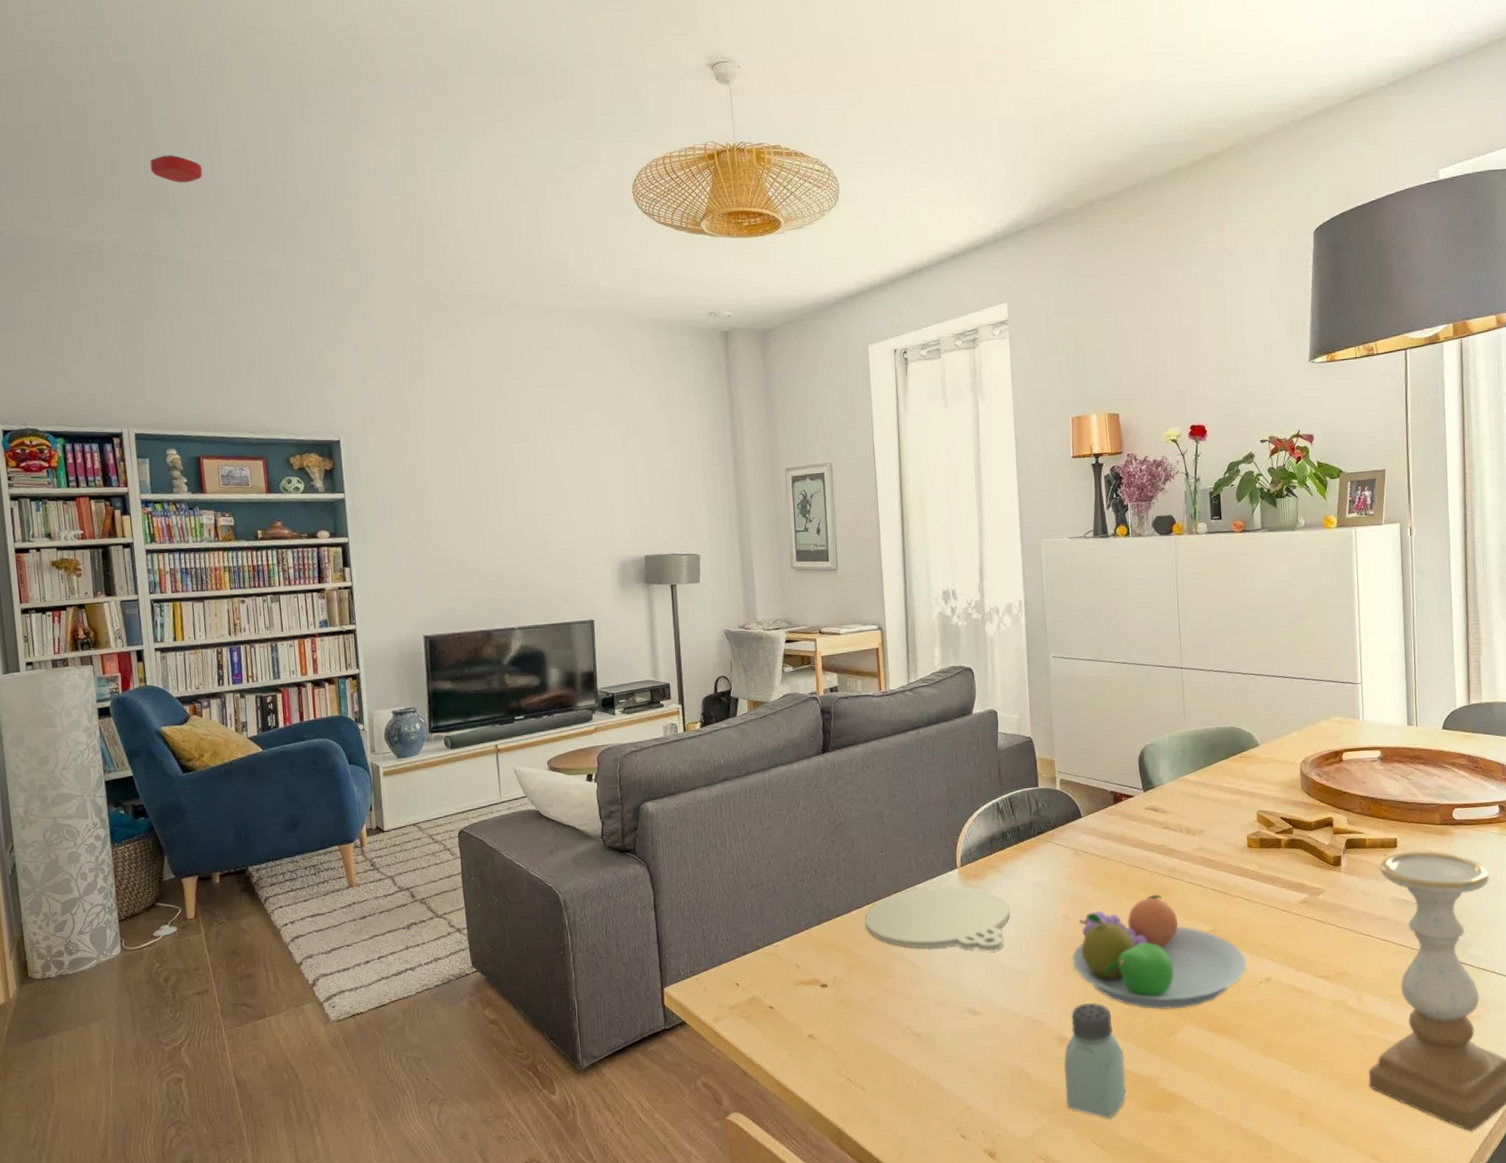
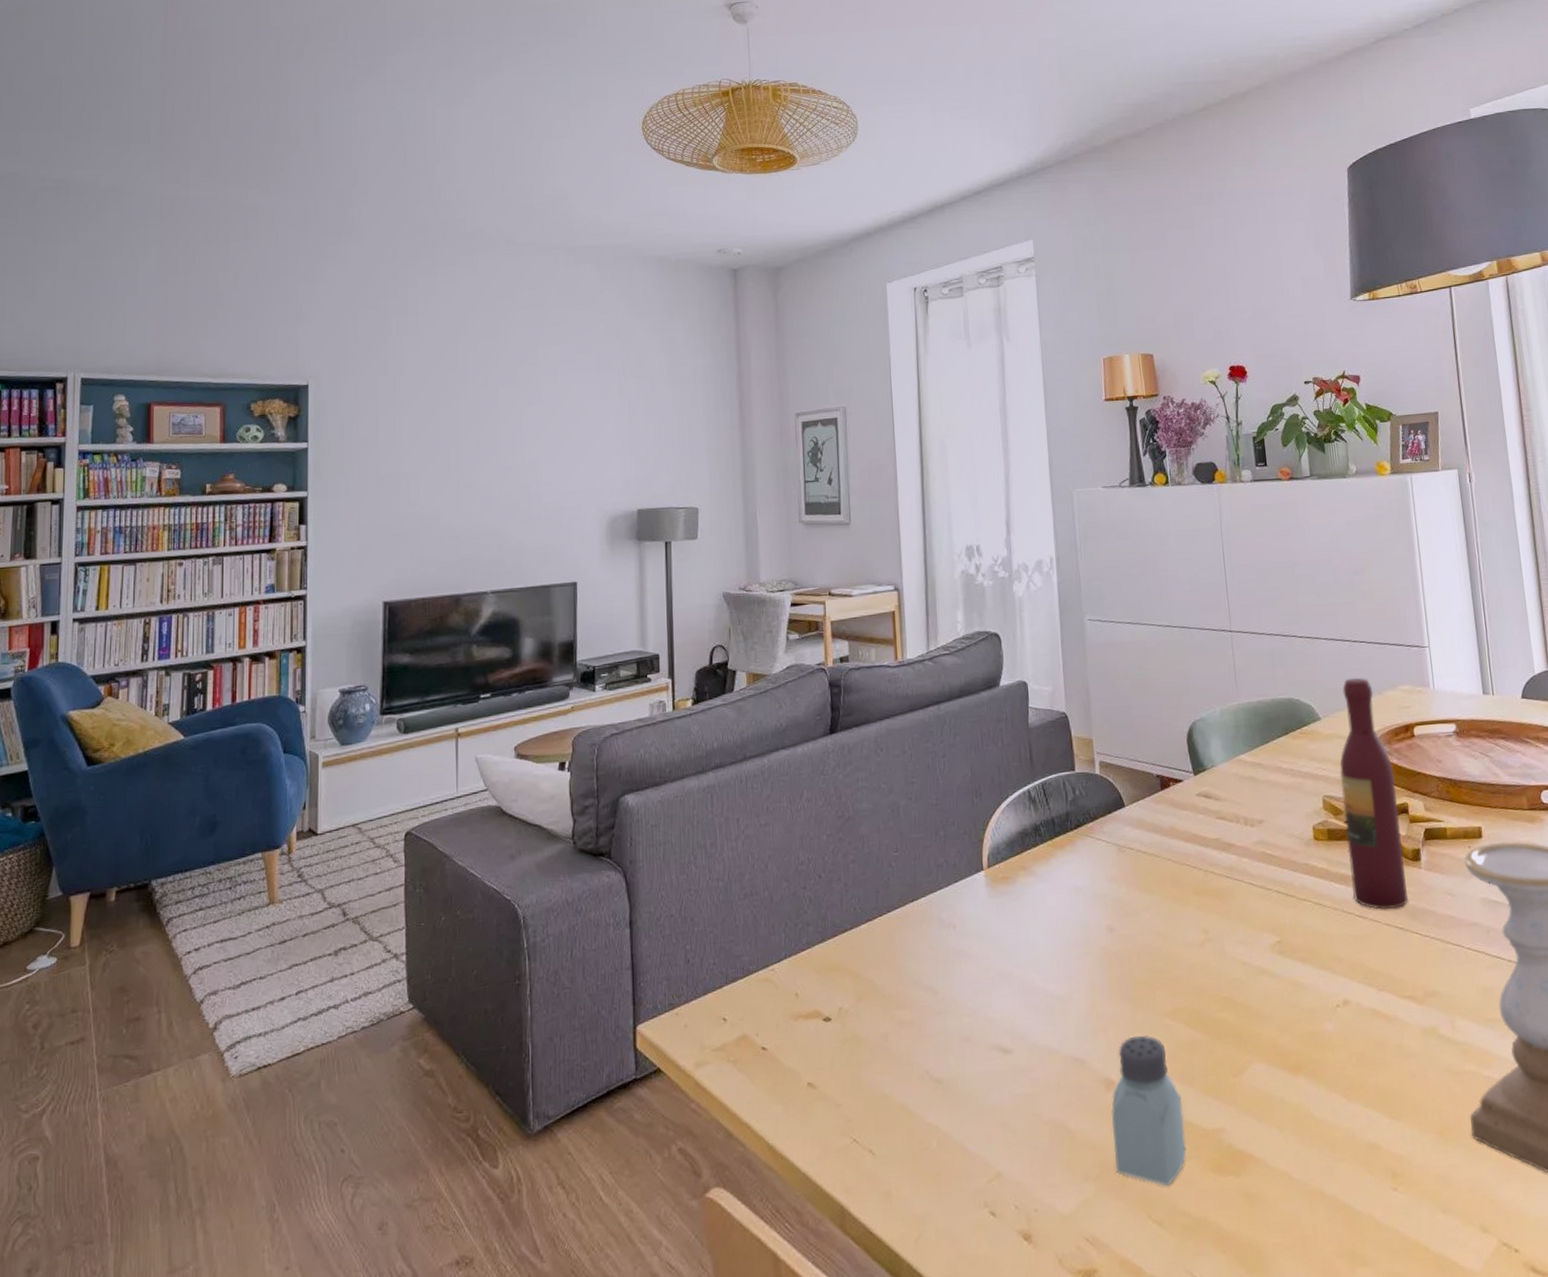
smoke detector: present [150,155,203,183] -> none [134,90,189,118]
plate: present [865,885,1010,952] -> none [877,891,1045,973]
fruit bowl: present [1072,894,1247,1010] -> none [1118,898,1320,1043]
wine bottle: none [1273,709,1327,906] -> present [1339,677,1408,910]

